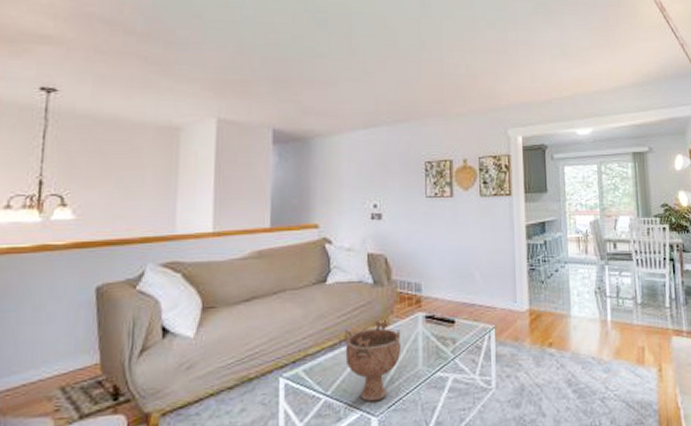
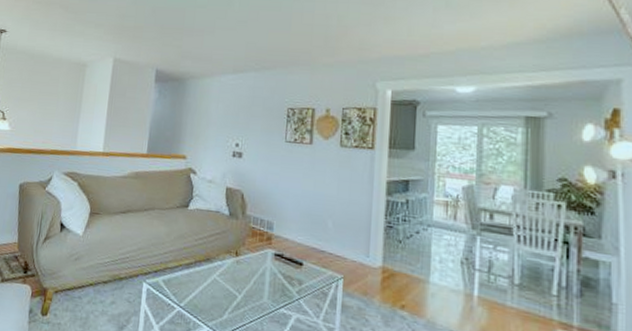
decorative bowl: present [344,321,401,402] -> none [199,250,250,322]

